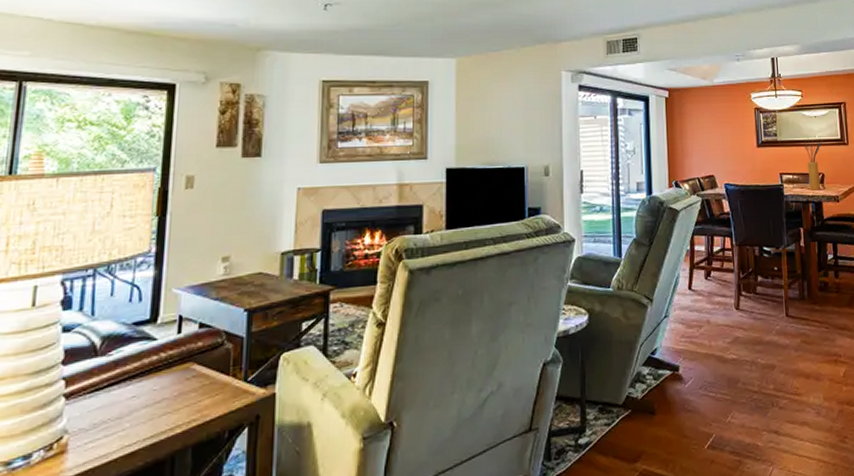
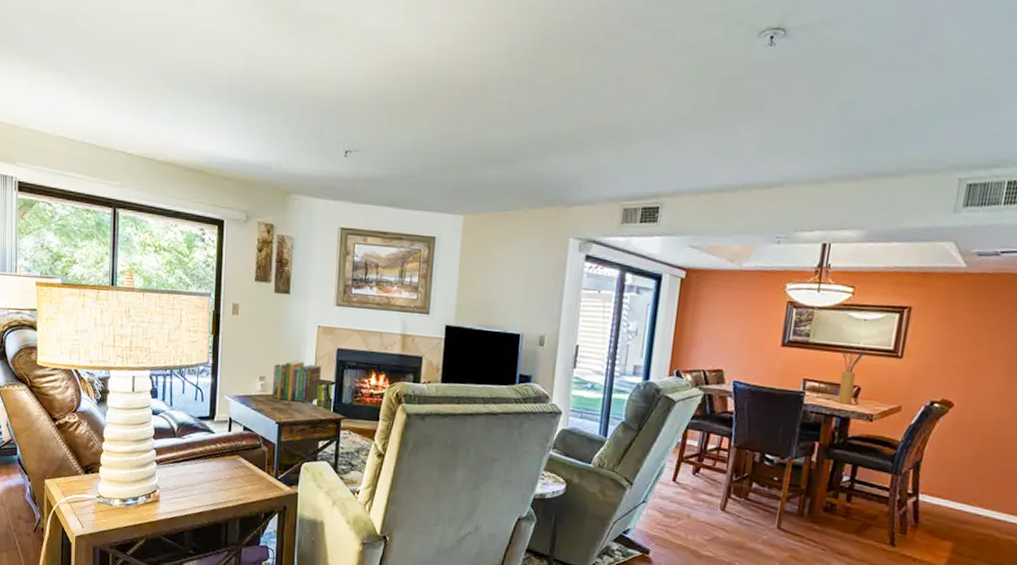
books: none [238,231,303,282] -> present [271,361,321,403]

